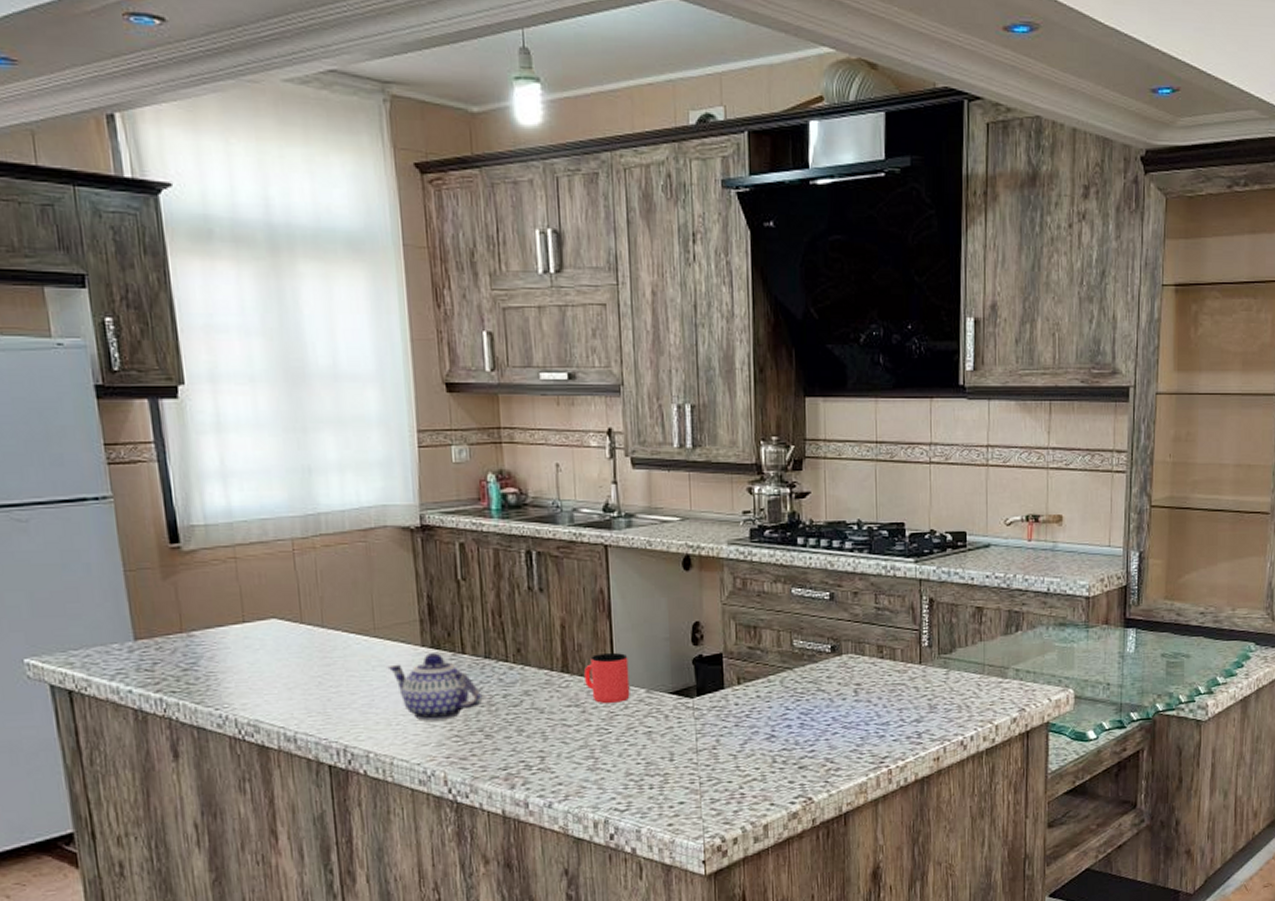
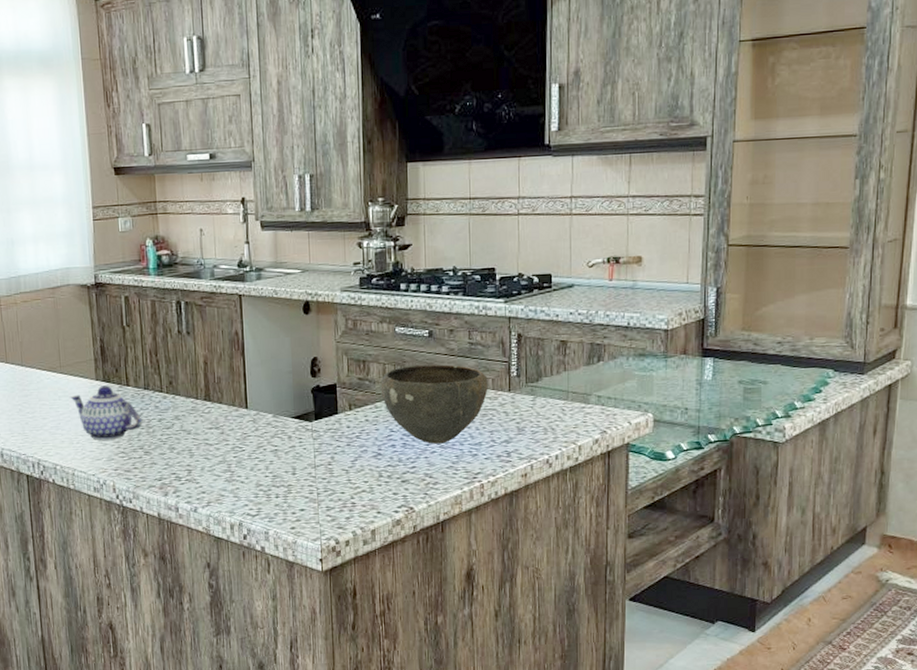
cup: present [584,652,630,704] -> none [223,384,260,427]
bowl: none [774,632,897,724] -> present [380,364,488,444]

